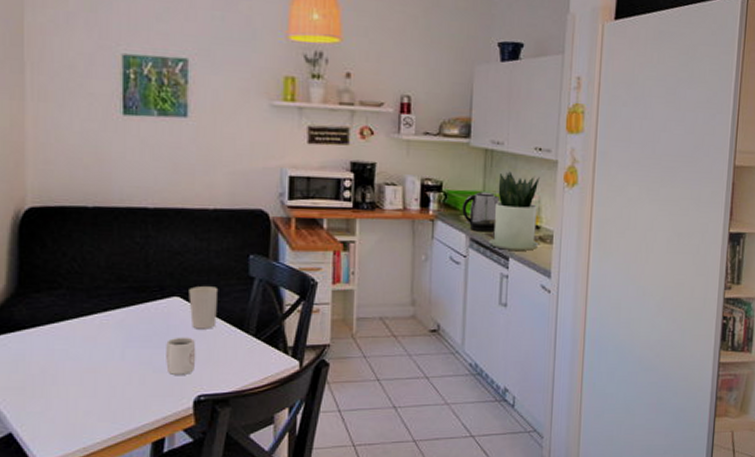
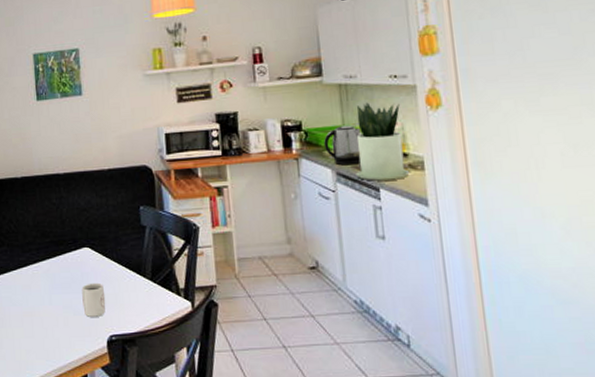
cup: present [189,286,219,329] -> none [95,237,119,275]

